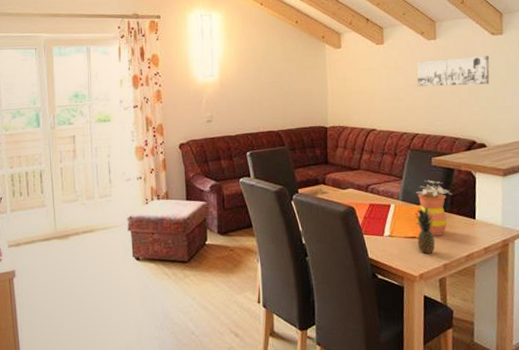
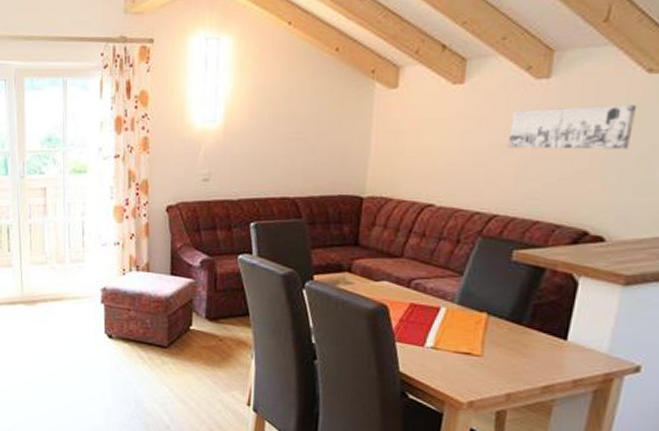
fruit: present [415,205,436,254] -> none [471,313,504,377]
flowerpot: present [416,180,452,236] -> none [476,279,537,356]

